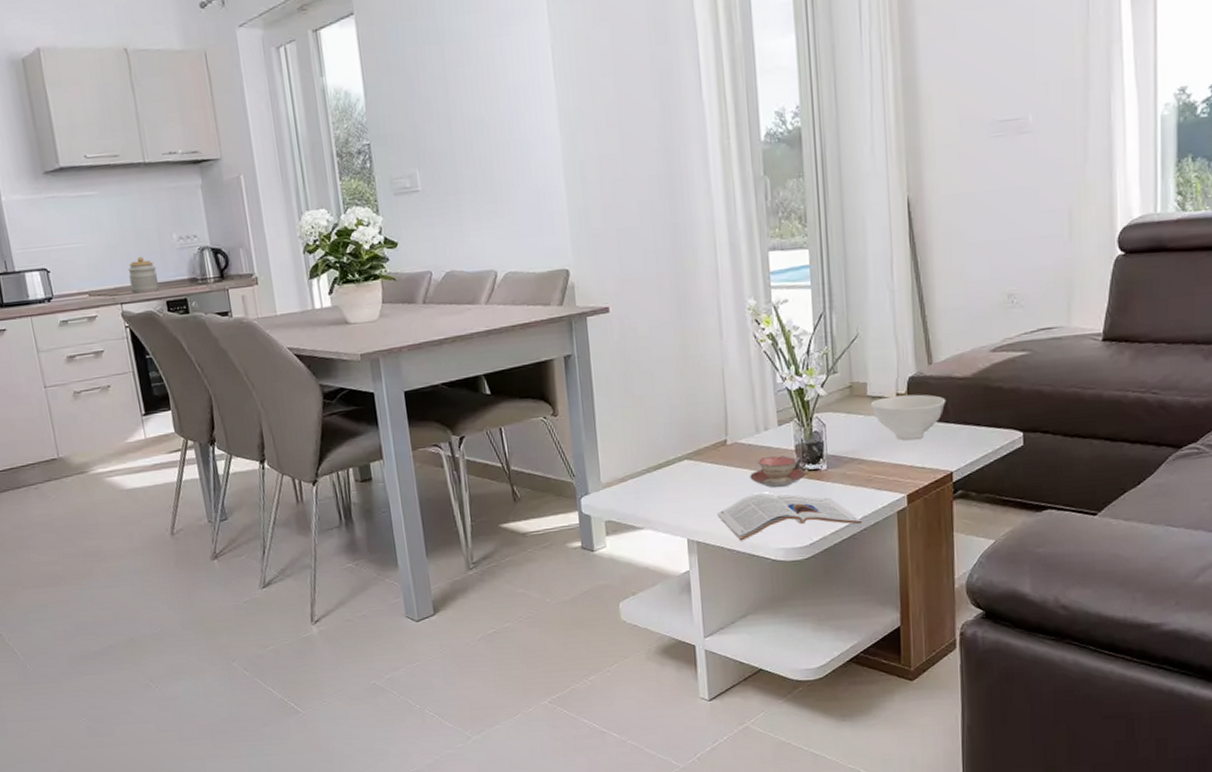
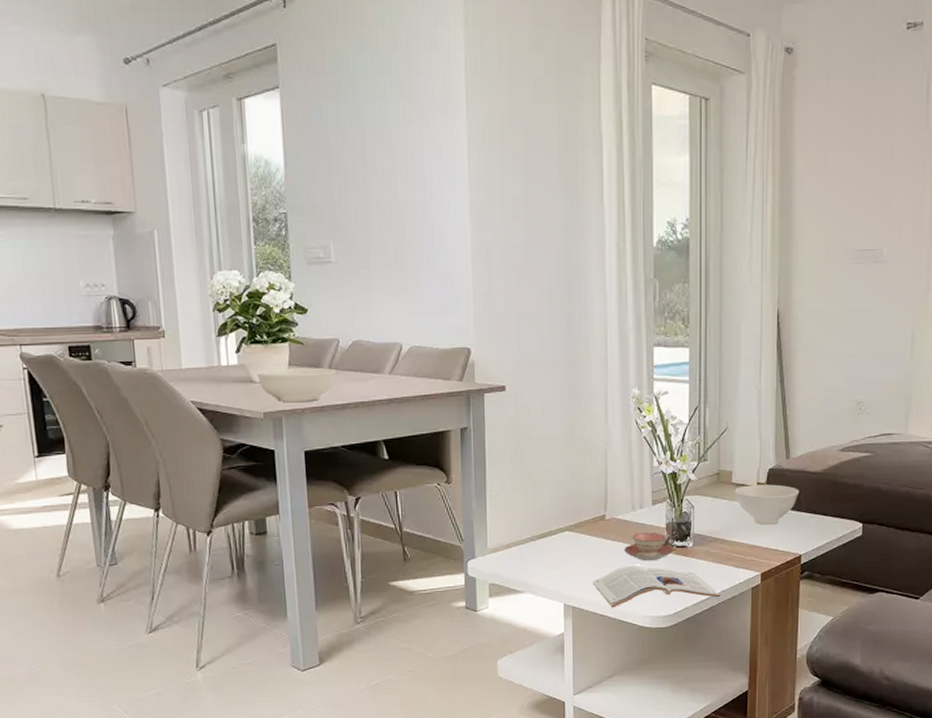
jar: present [128,257,160,294] -> none [30,301,62,337]
bowl: none [351,302,432,342] -> present [257,367,337,403]

